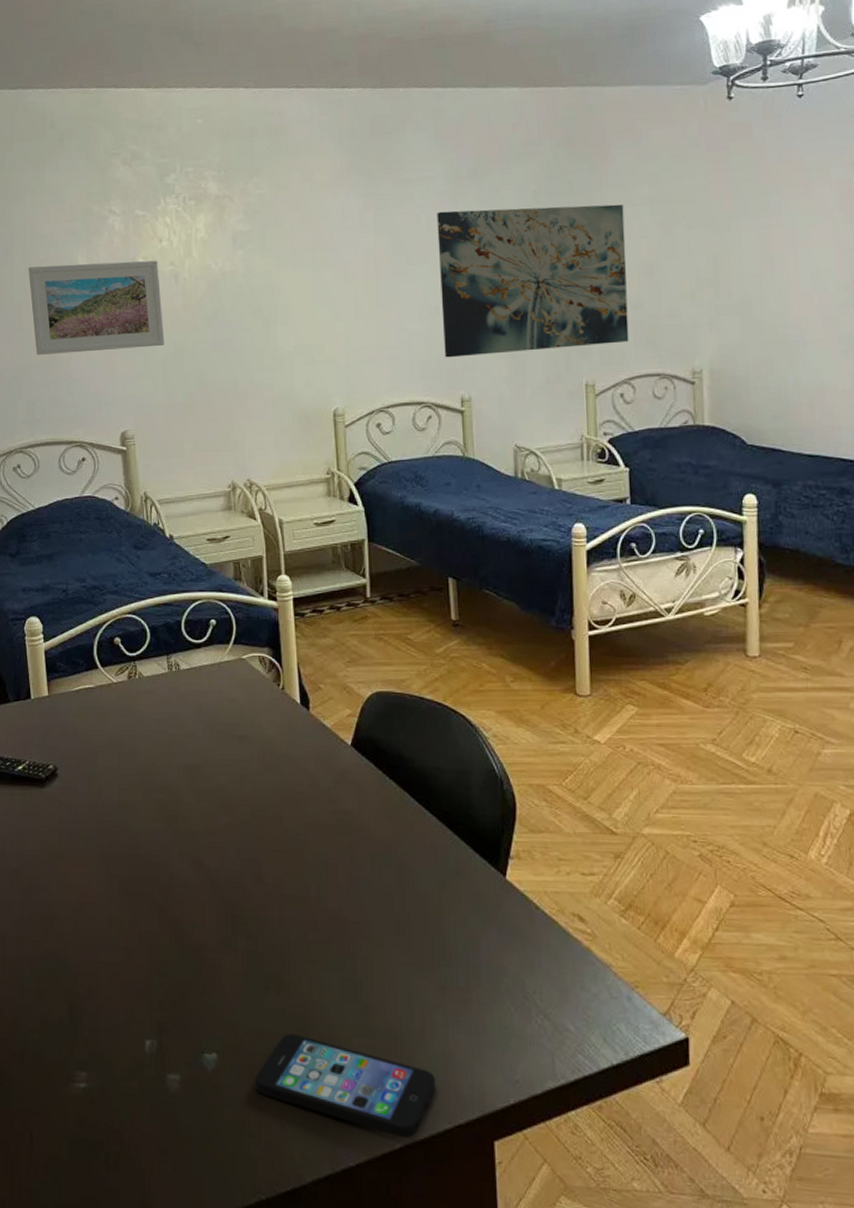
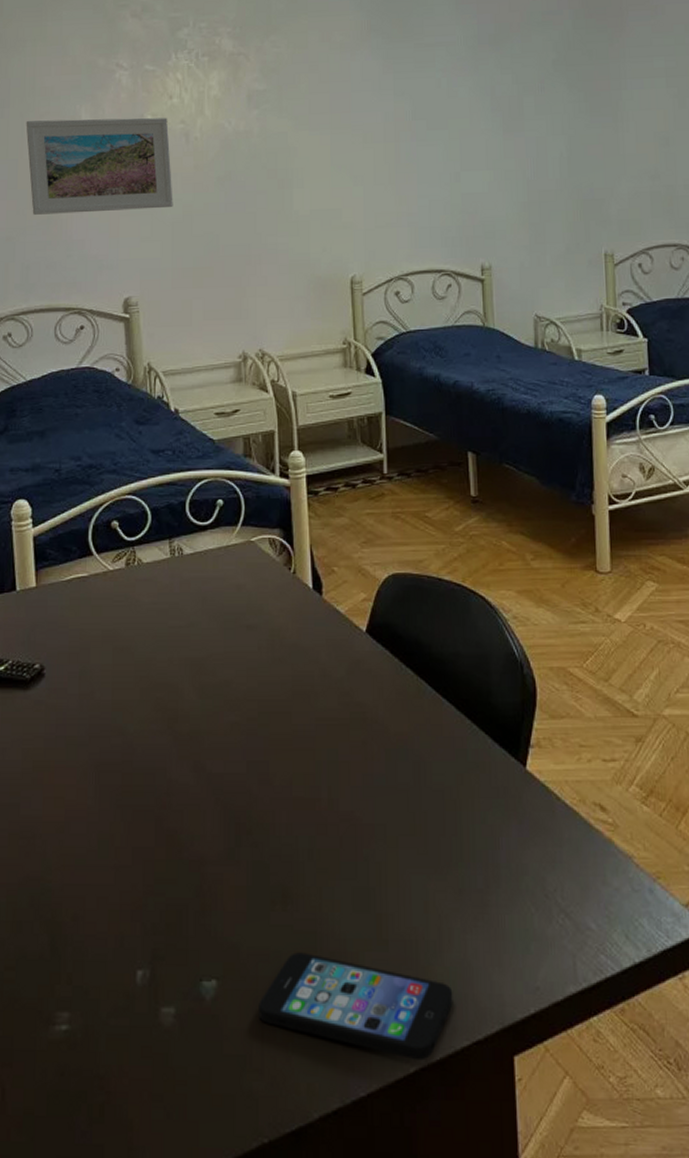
wall art: present [437,204,629,358] -> none [457,75,647,225]

